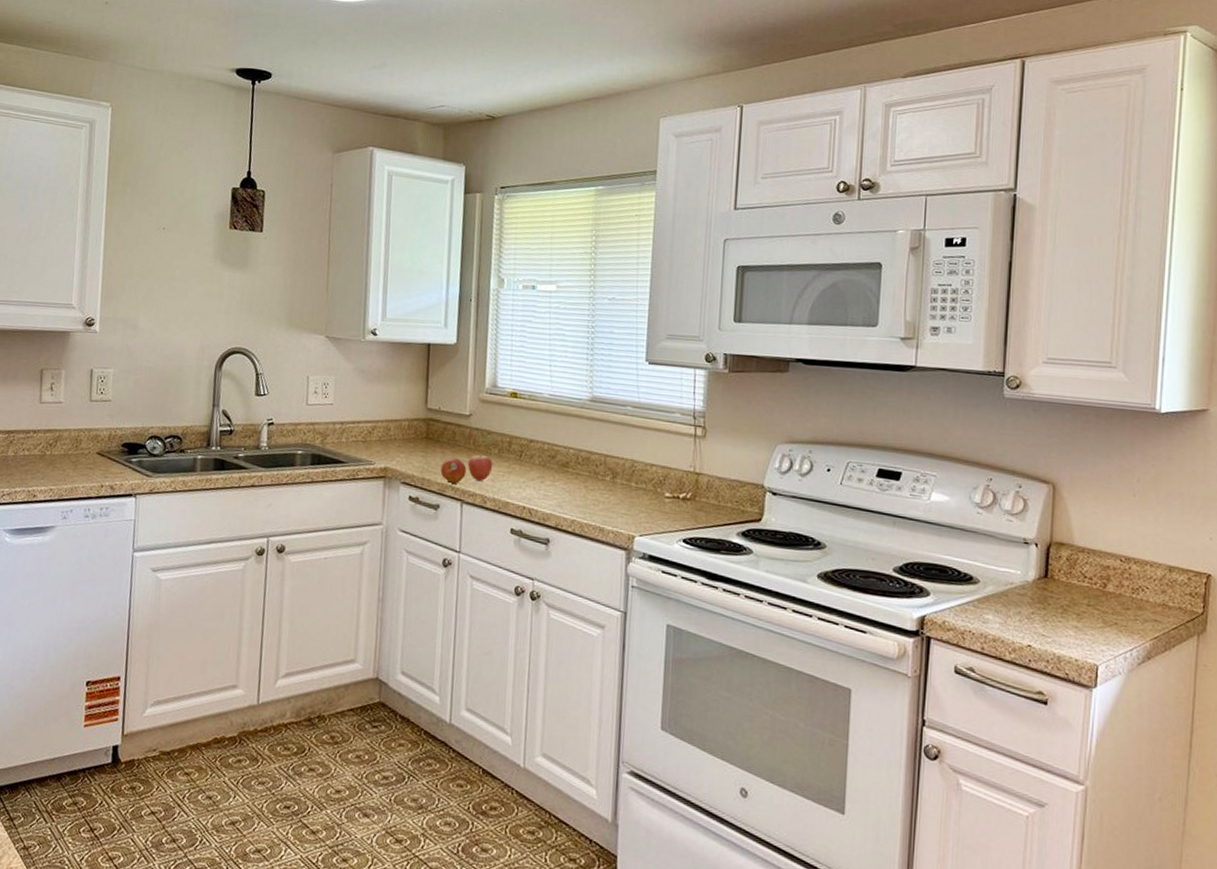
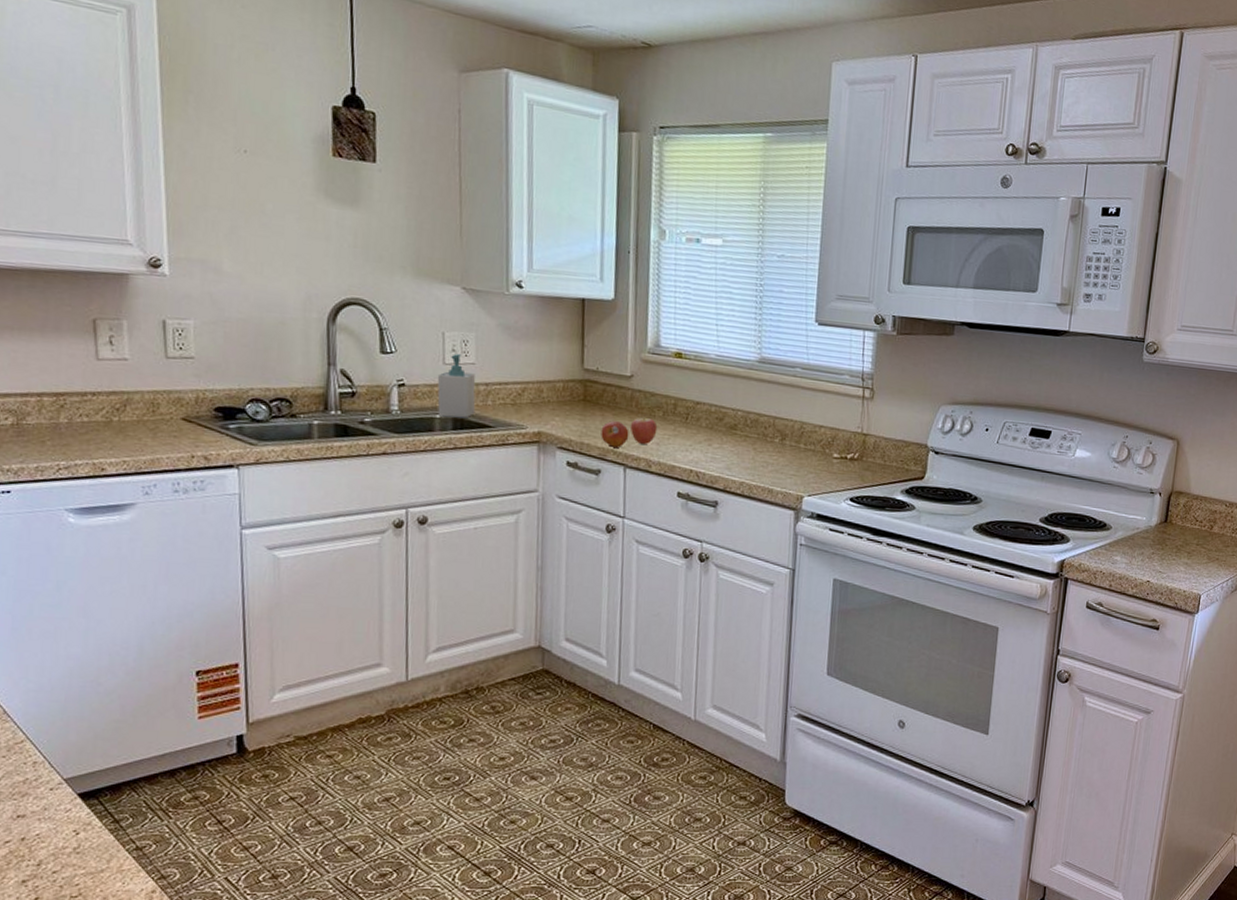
soap bottle: none [299,396,333,454] -> present [437,354,476,419]

